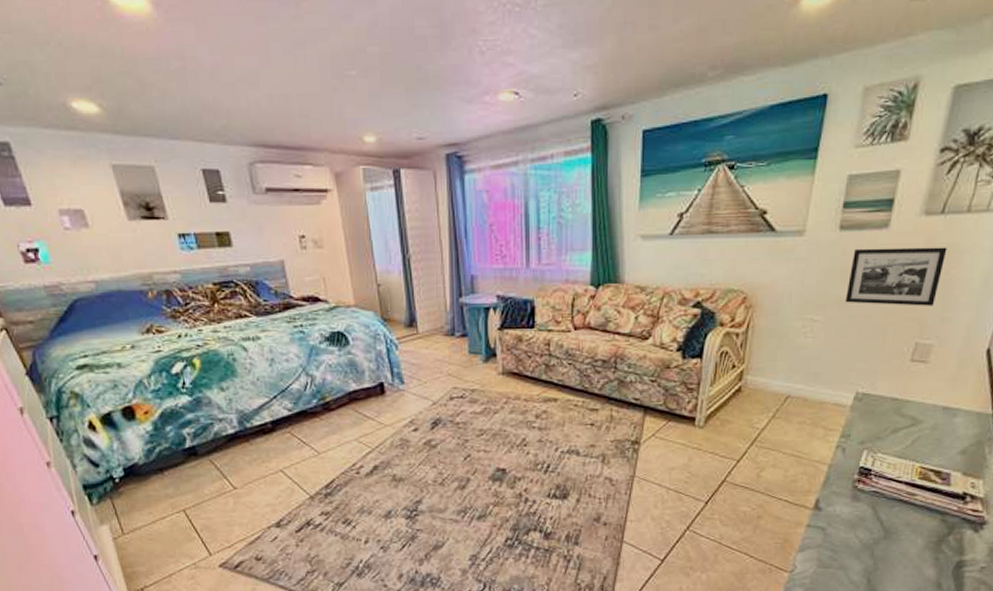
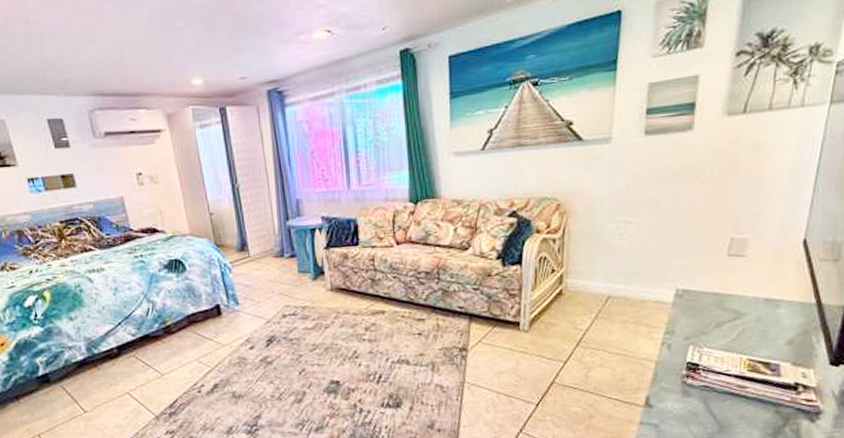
picture frame: present [845,247,947,306] -> none [657,144,753,204]

